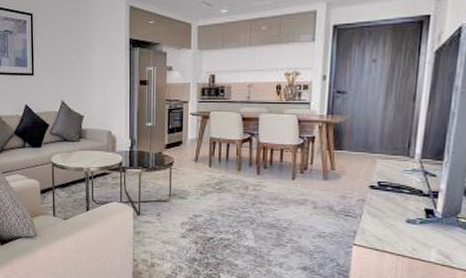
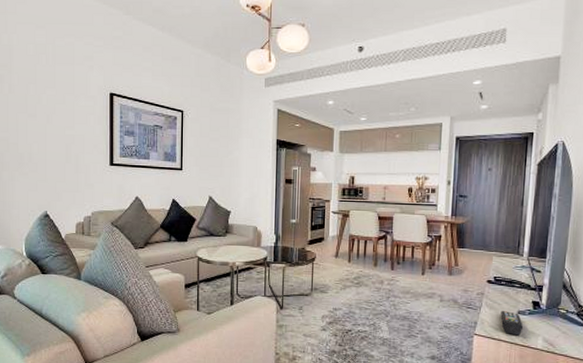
remote control: none [385,219,412,247] -> present [500,311,523,336]

